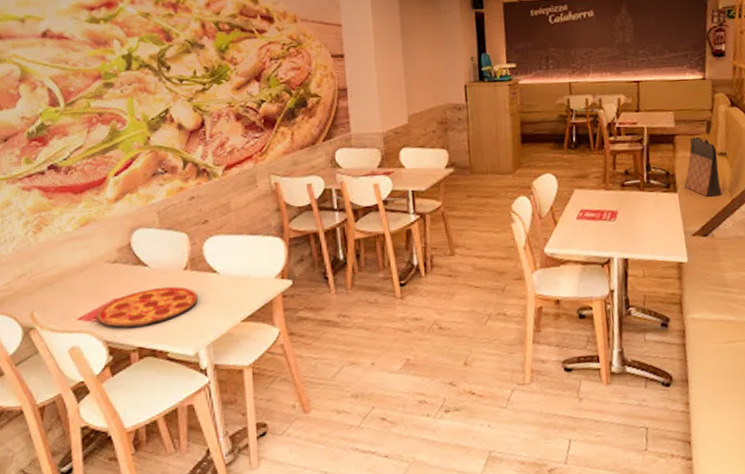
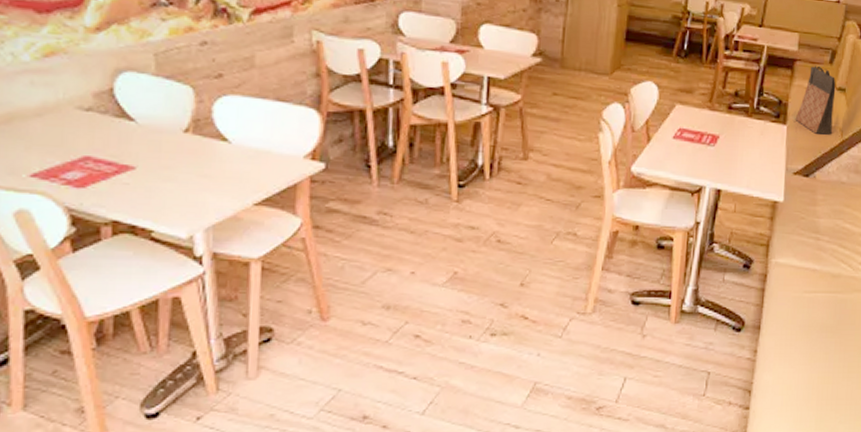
pizza: present [97,286,198,328] -> none [58,149,199,196]

